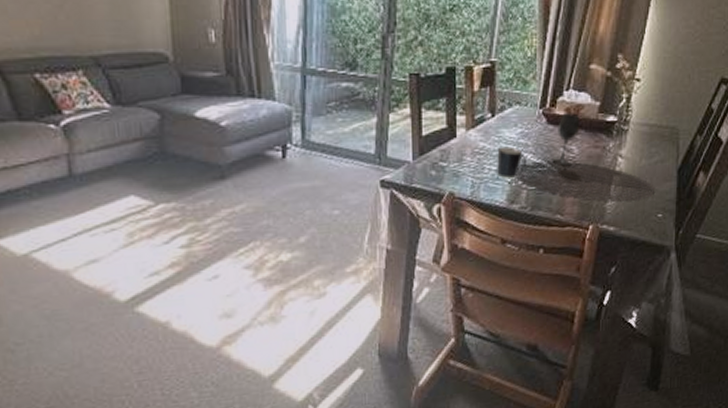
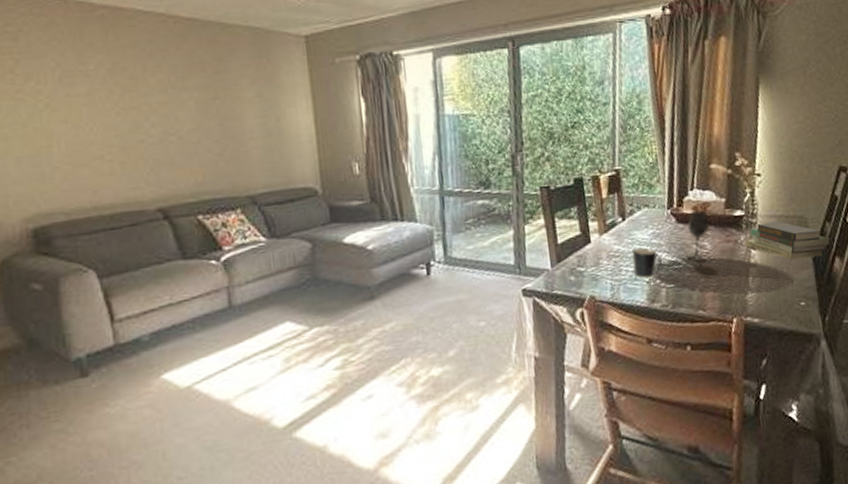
books: none [613,131,698,171] -> present [745,222,830,260]

